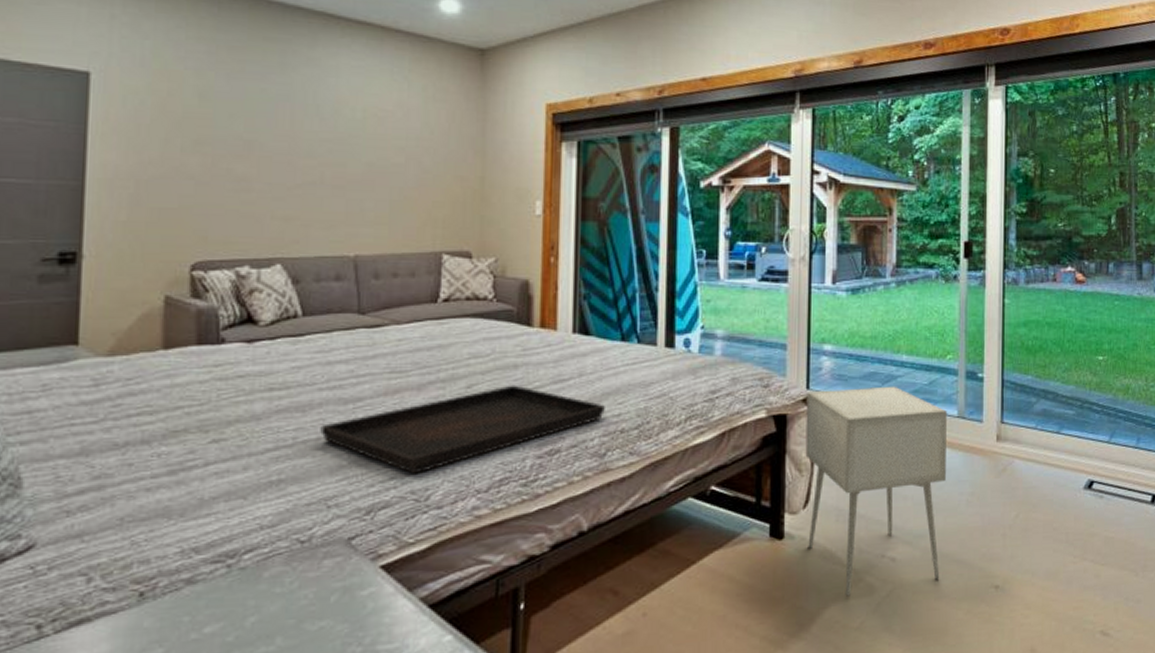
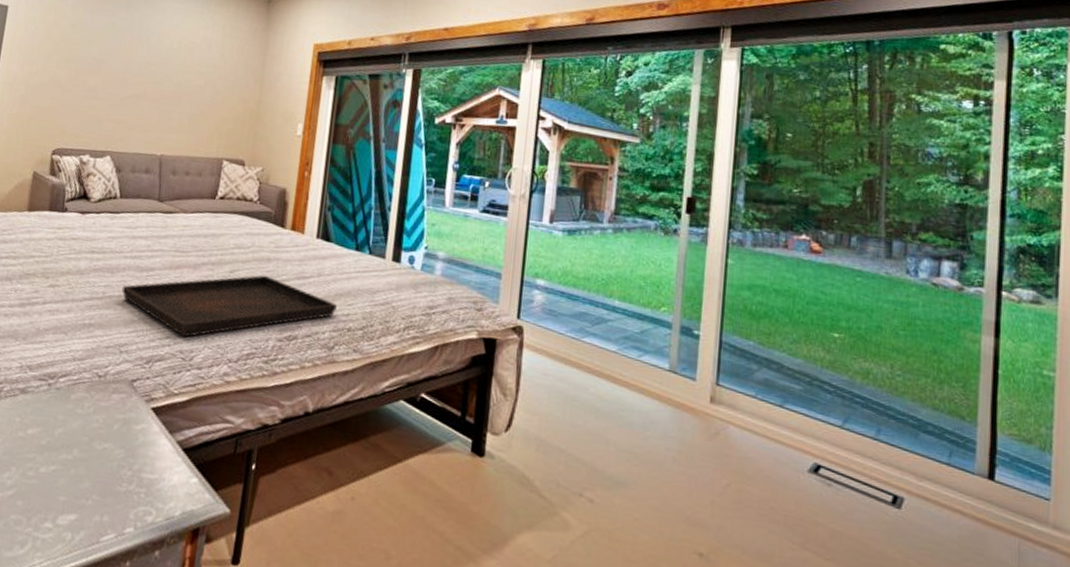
nightstand: present [805,386,947,596] -> none [506,321,658,532]

